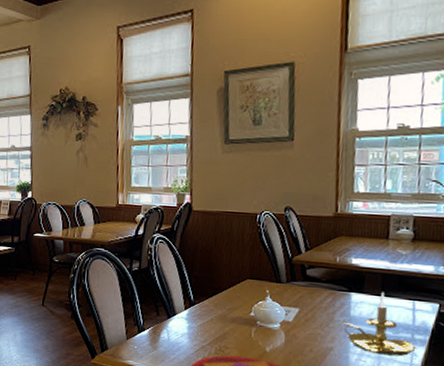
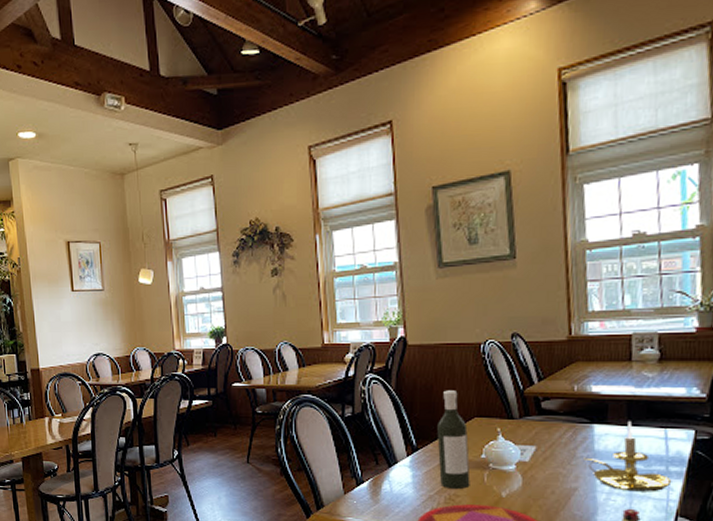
bottle: none [212,253,241,342] -> present [437,390,471,490]

